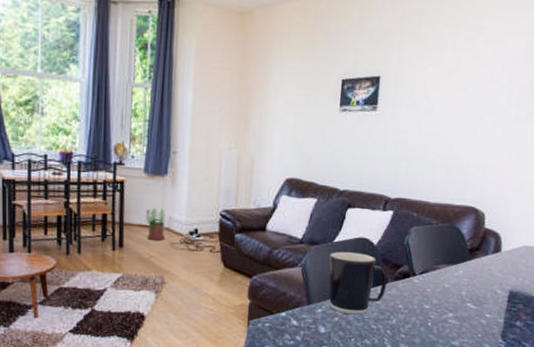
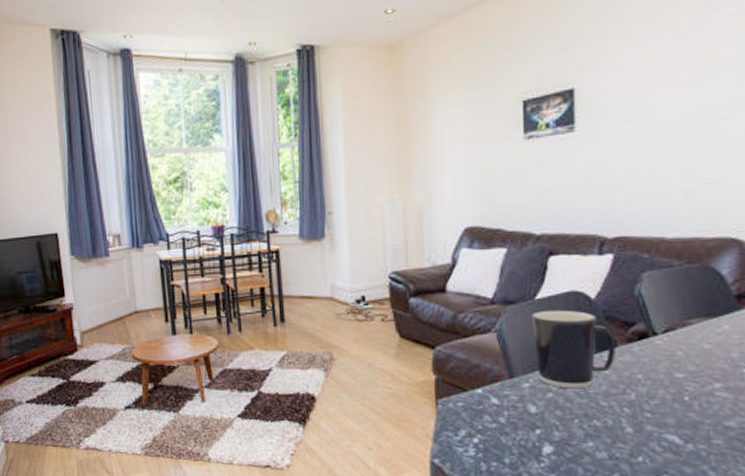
potted plant: present [144,209,166,241] -> none [304,277,329,312]

